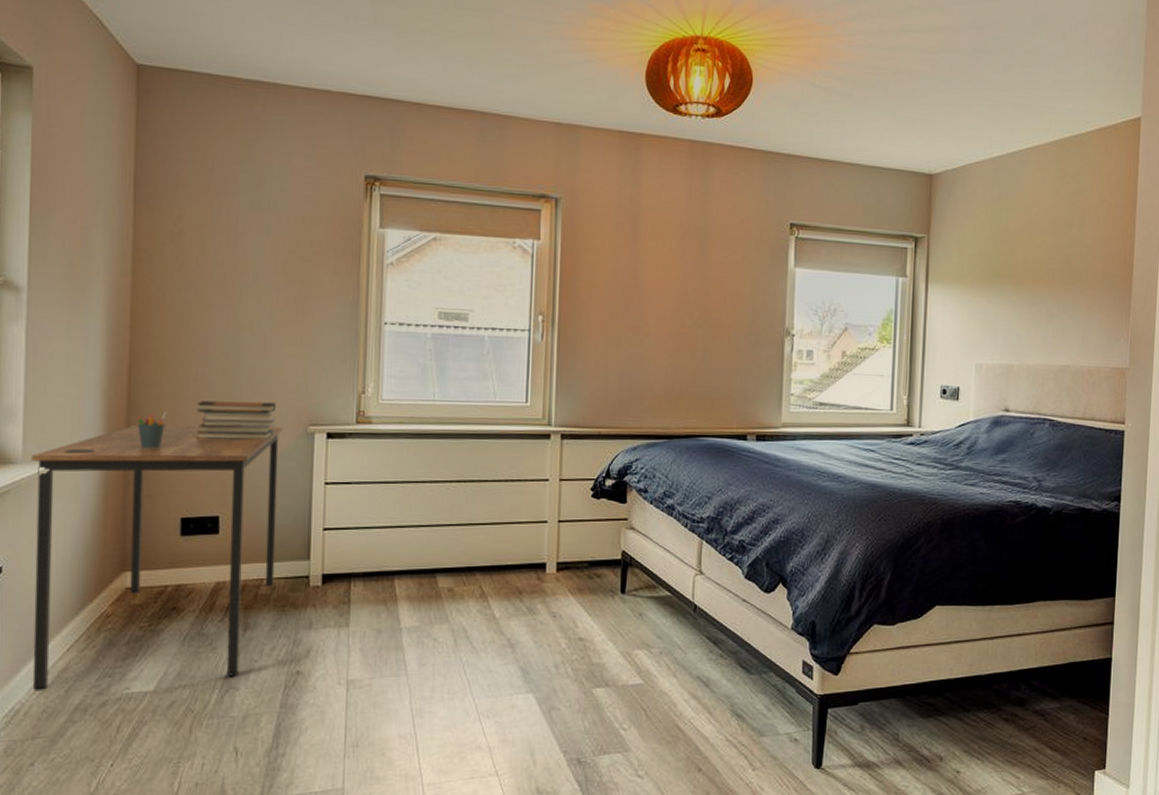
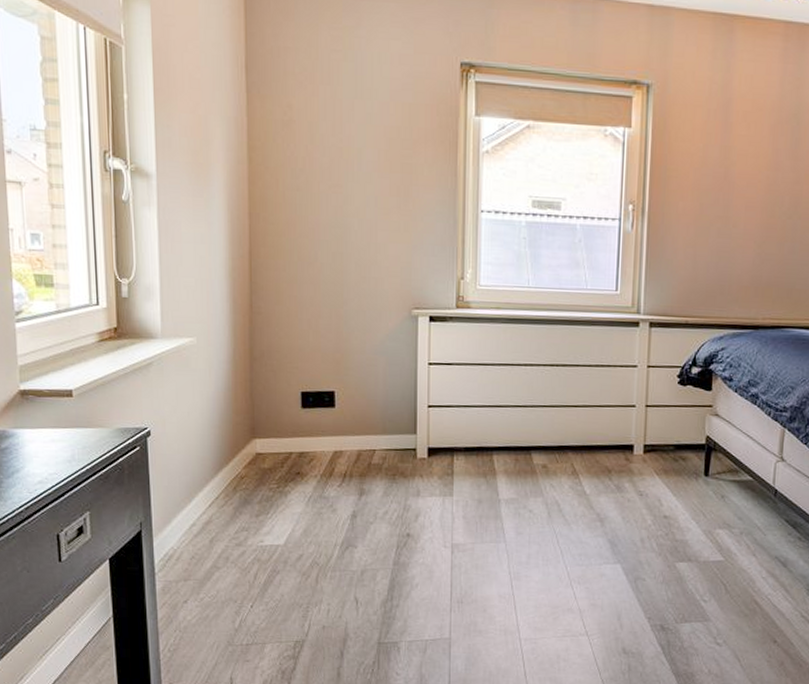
desk: present [31,424,282,692] -> none [169,304,389,540]
pen holder: present [136,411,167,449] -> none [258,293,285,328]
book stack: present [195,401,277,440] -> none [310,283,383,322]

